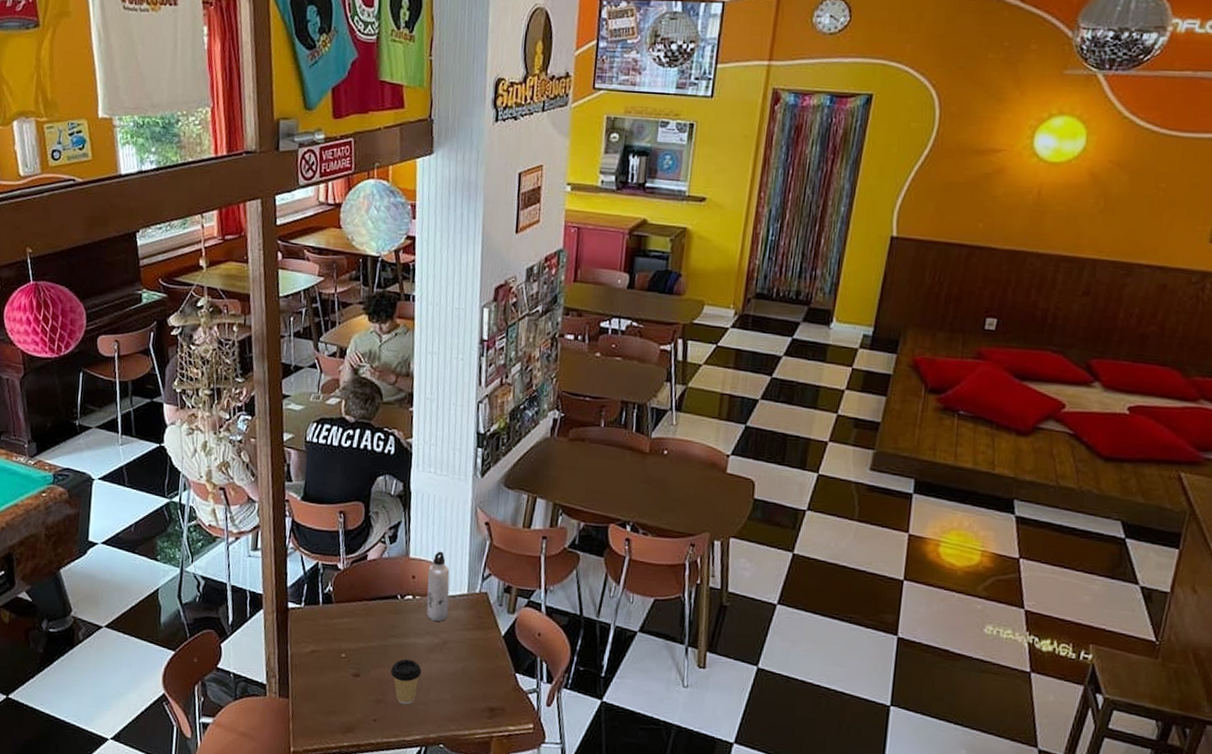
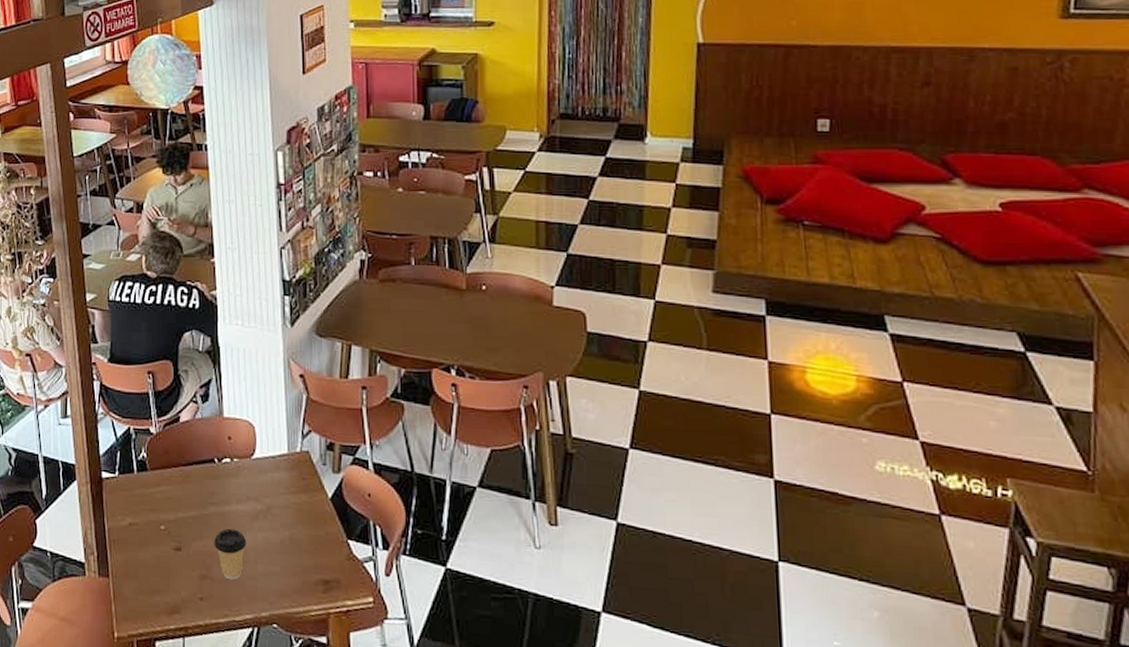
water bottle: present [426,551,450,622] -> none [244,408,270,485]

